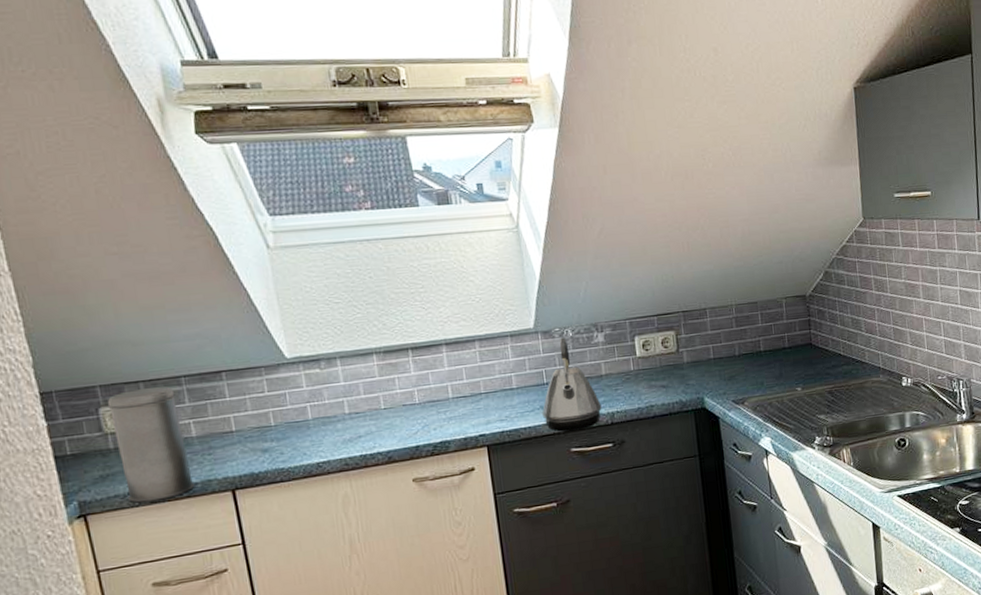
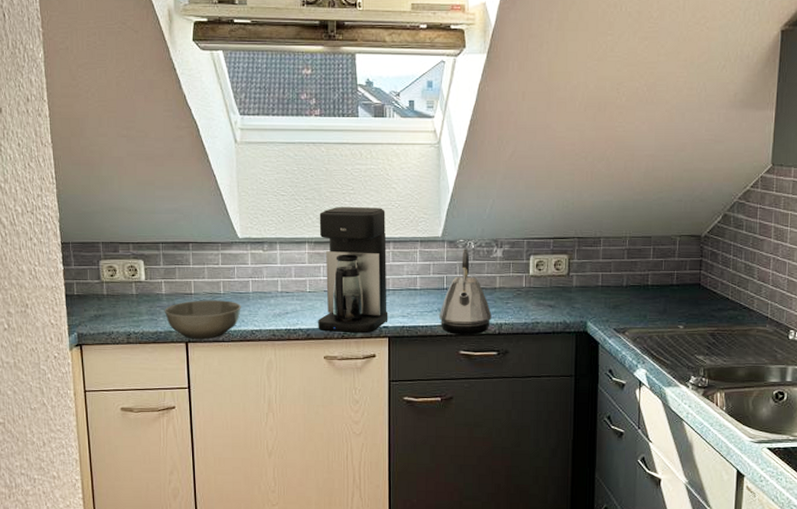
canister: present [107,386,195,503] -> none [106,249,160,343]
bowl: none [197,432,301,486] -> present [164,300,241,340]
coffee maker: none [385,304,485,452] -> present [318,206,388,334]

